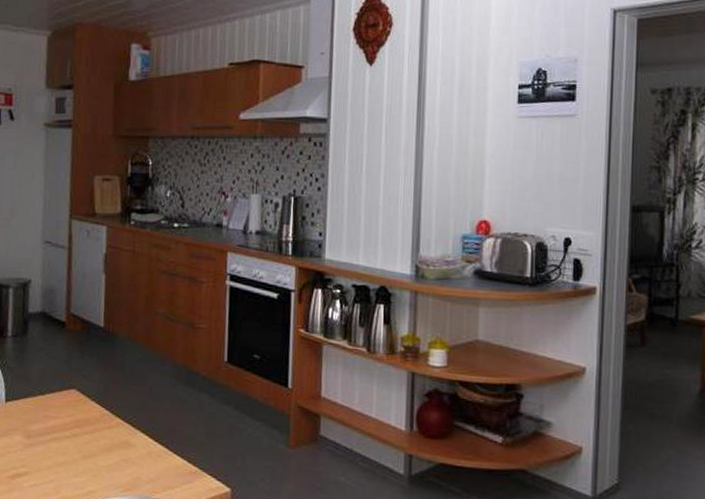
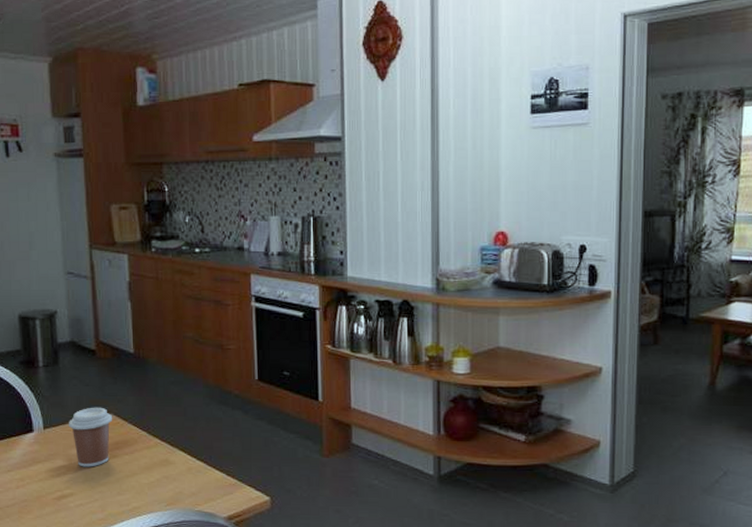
coffee cup: none [31,381,76,445] -> present [69,407,112,467]

